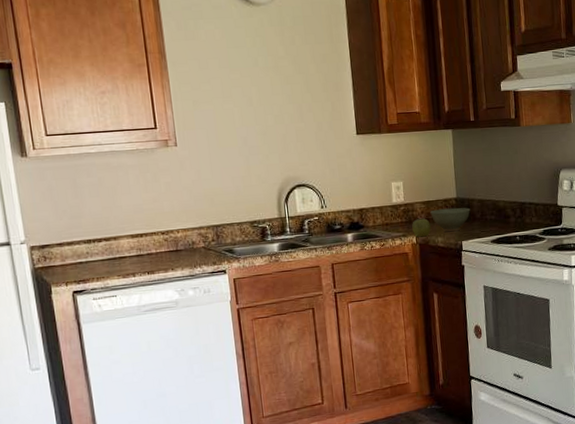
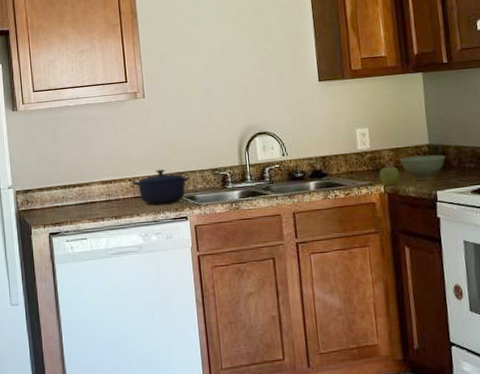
cooking pot: none [164,221,228,259] -> present [130,169,190,205]

